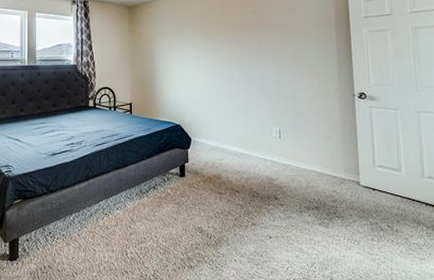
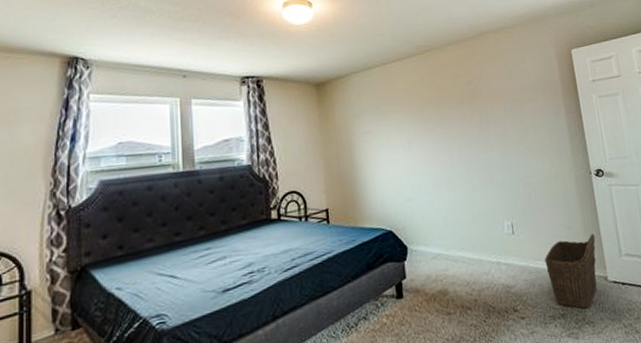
wicker basket: none [305,145,352,205] -> present [544,233,597,309]

